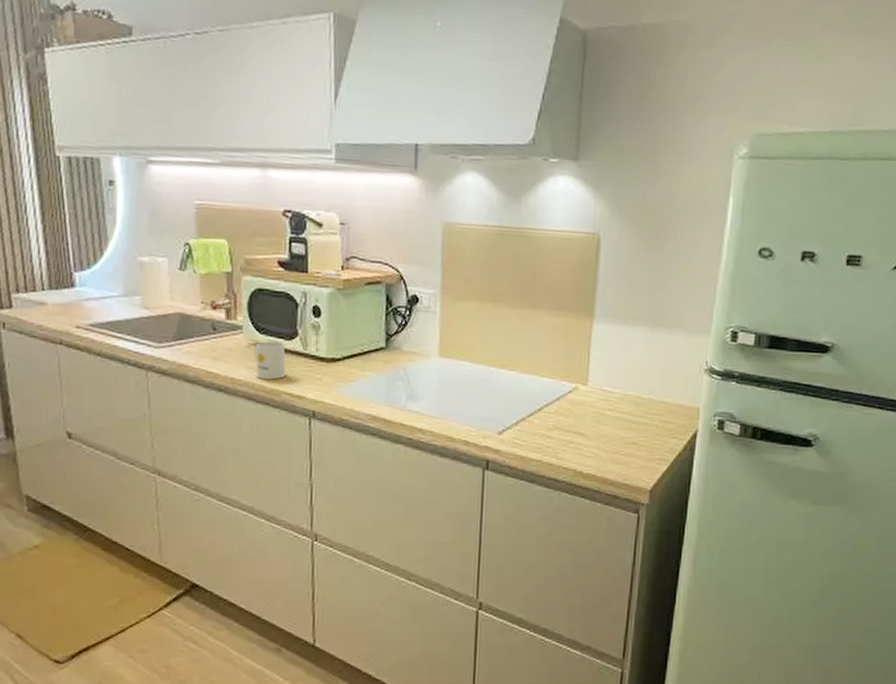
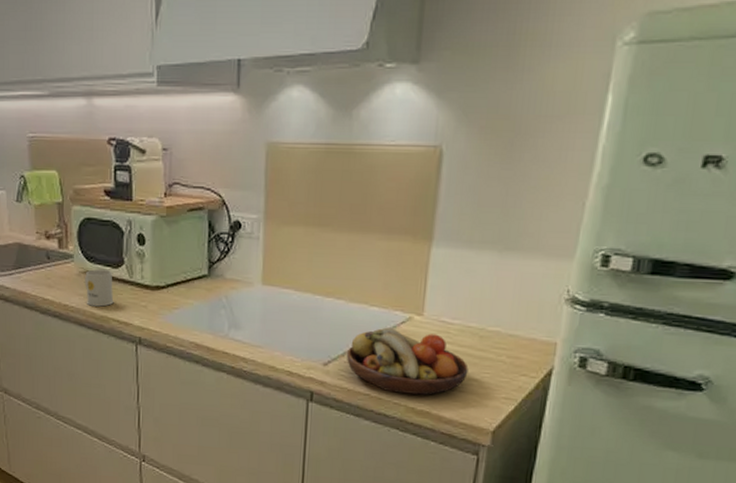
fruit bowl: none [520,396,628,460] -> present [347,327,469,396]

